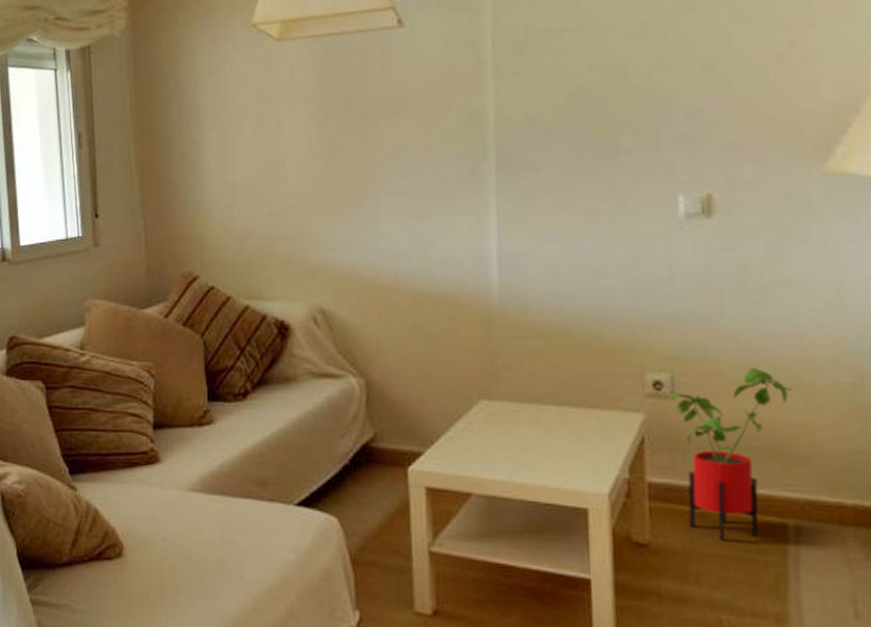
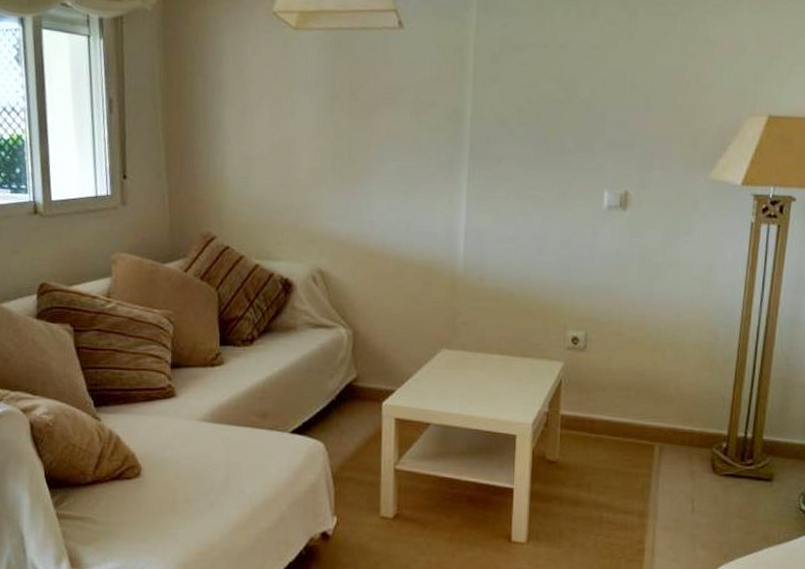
house plant: present [669,368,792,540] -> none [583,329,668,458]

